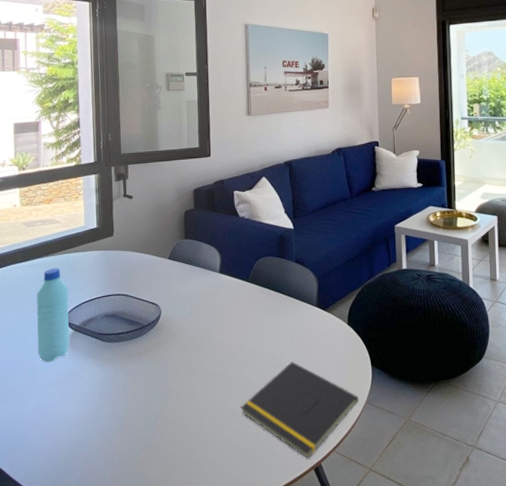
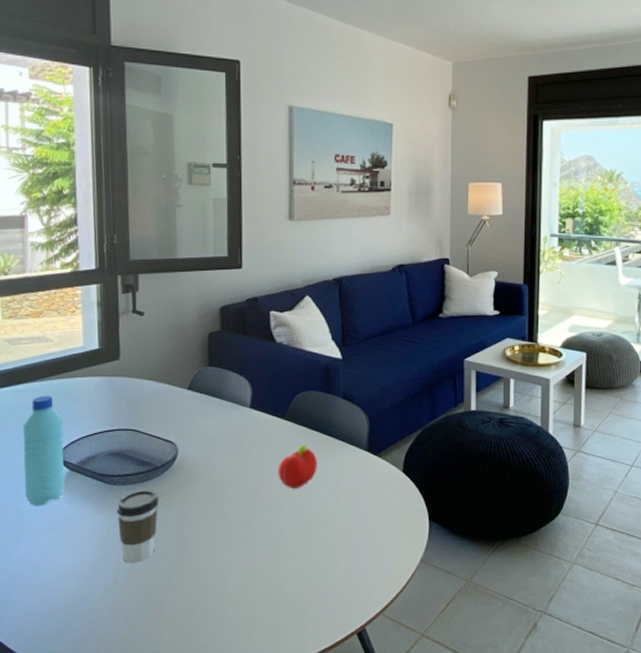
coffee cup: none [111,345,146,409] -> present [116,489,159,562]
notepad: present [240,361,359,460] -> none [272,513,413,623]
fruit: none [243,302,276,342] -> present [278,444,317,489]

